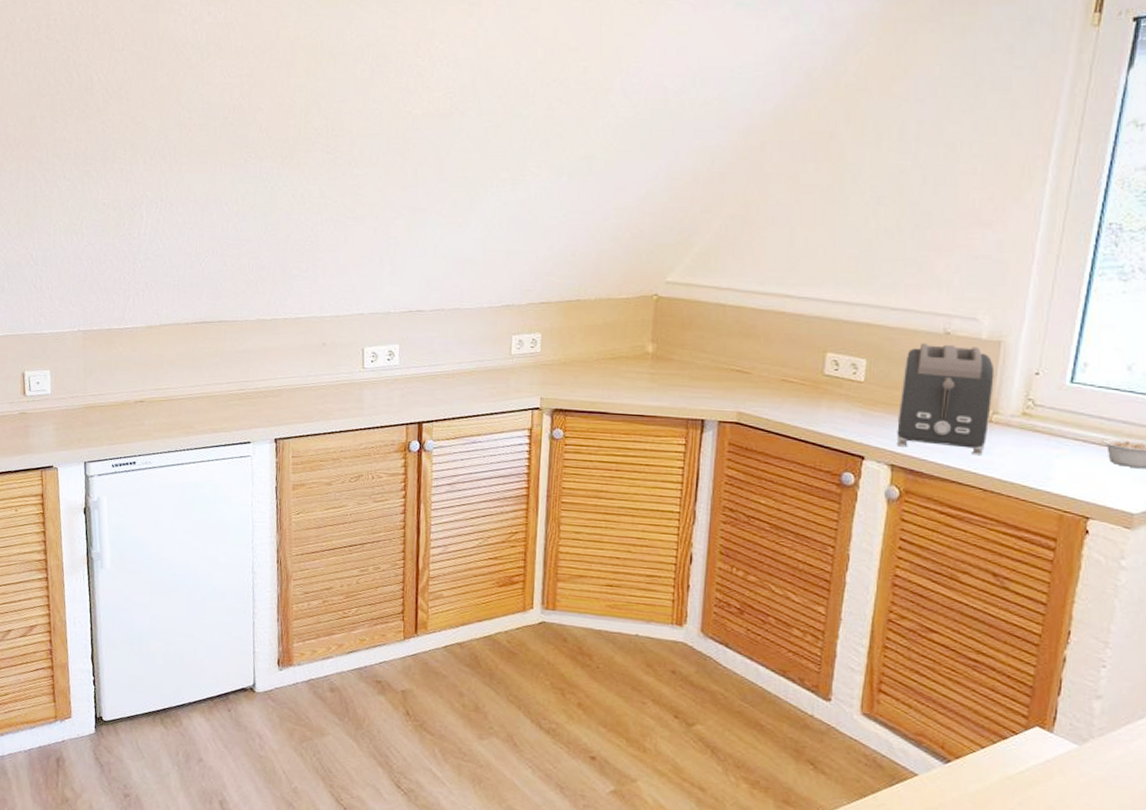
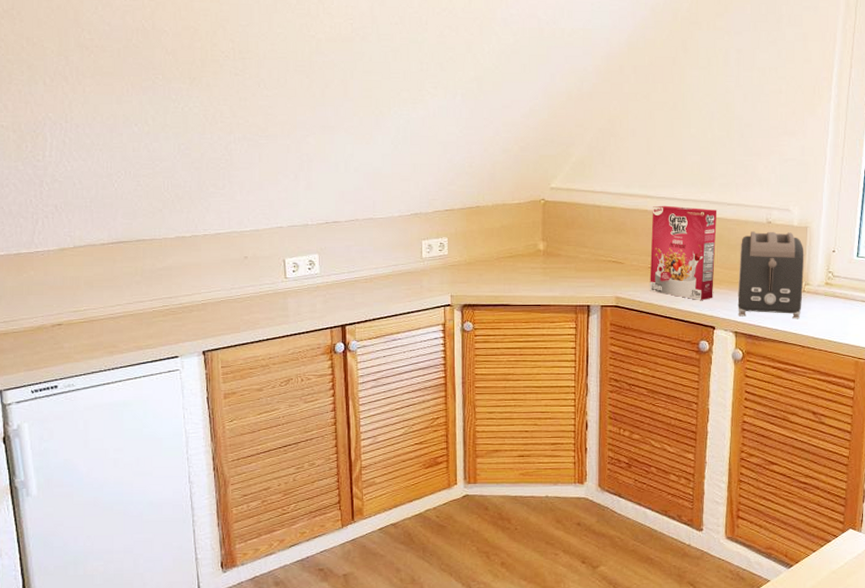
cereal box: none [781,307,877,423] -> present [650,205,717,300]

